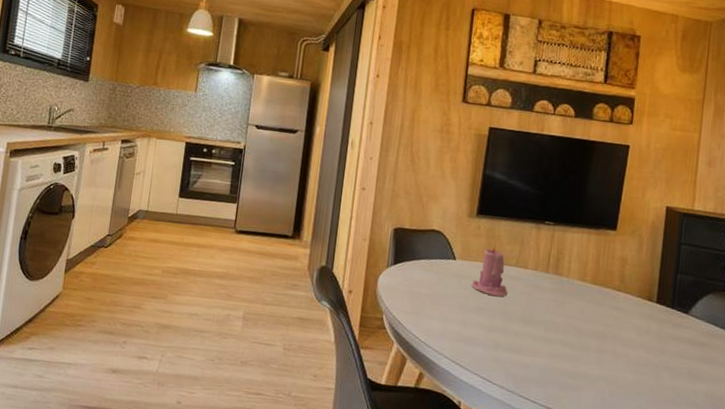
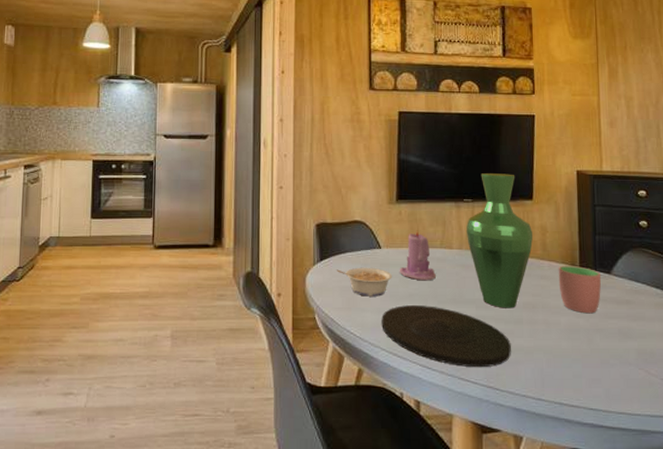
legume: none [409,274,464,306] -> present [337,267,393,297]
plate: none [447,317,575,389] -> present [381,305,511,368]
vase: none [543,198,612,335] -> present [465,173,534,308]
cup: none [632,299,678,351] -> present [558,266,602,314]

